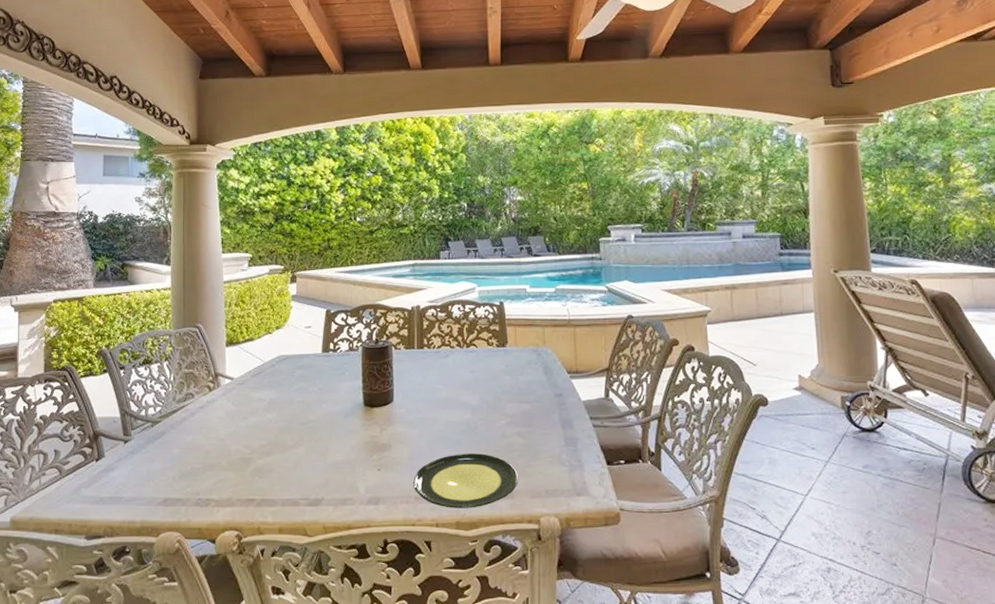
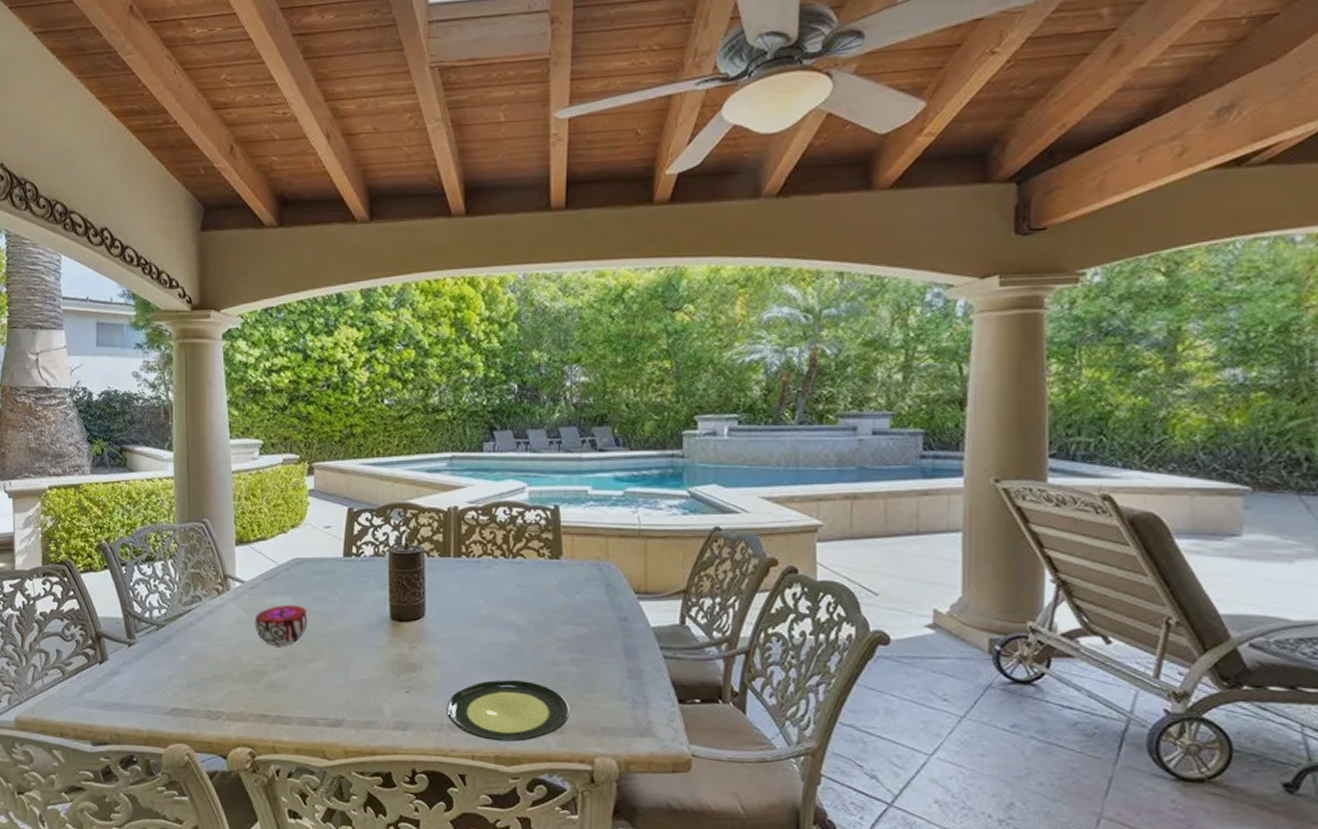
decorative bowl: none [243,397,290,436] -> present [255,604,308,648]

